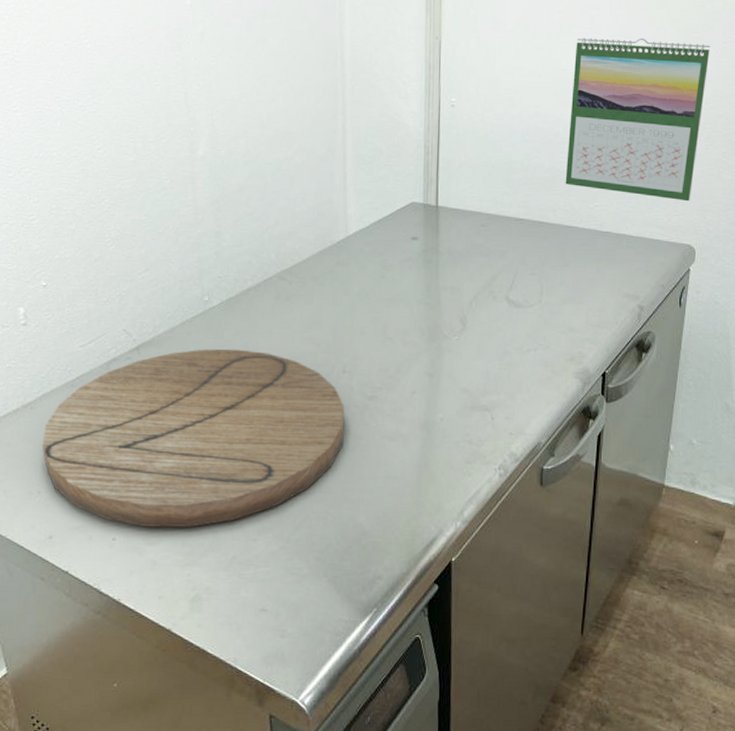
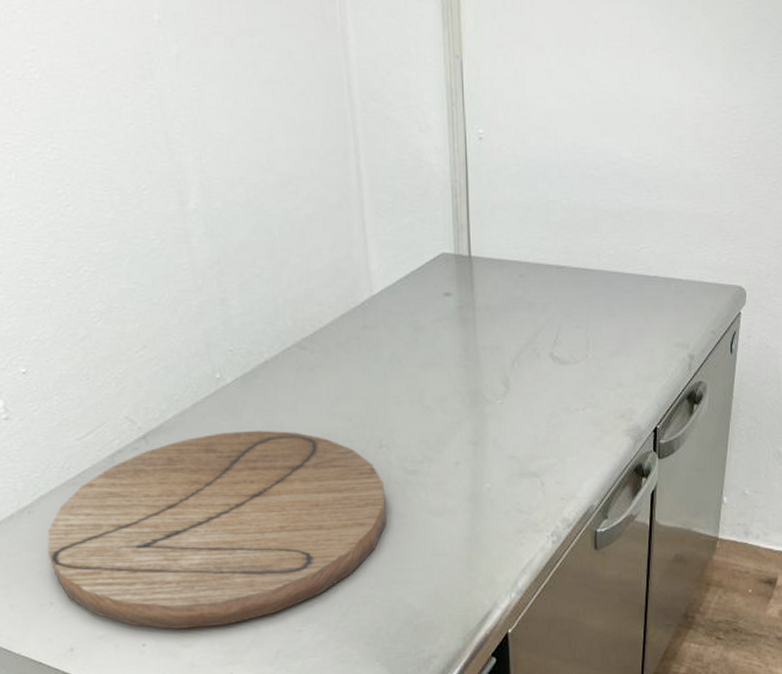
calendar: present [565,37,710,202] -> none [608,51,759,239]

